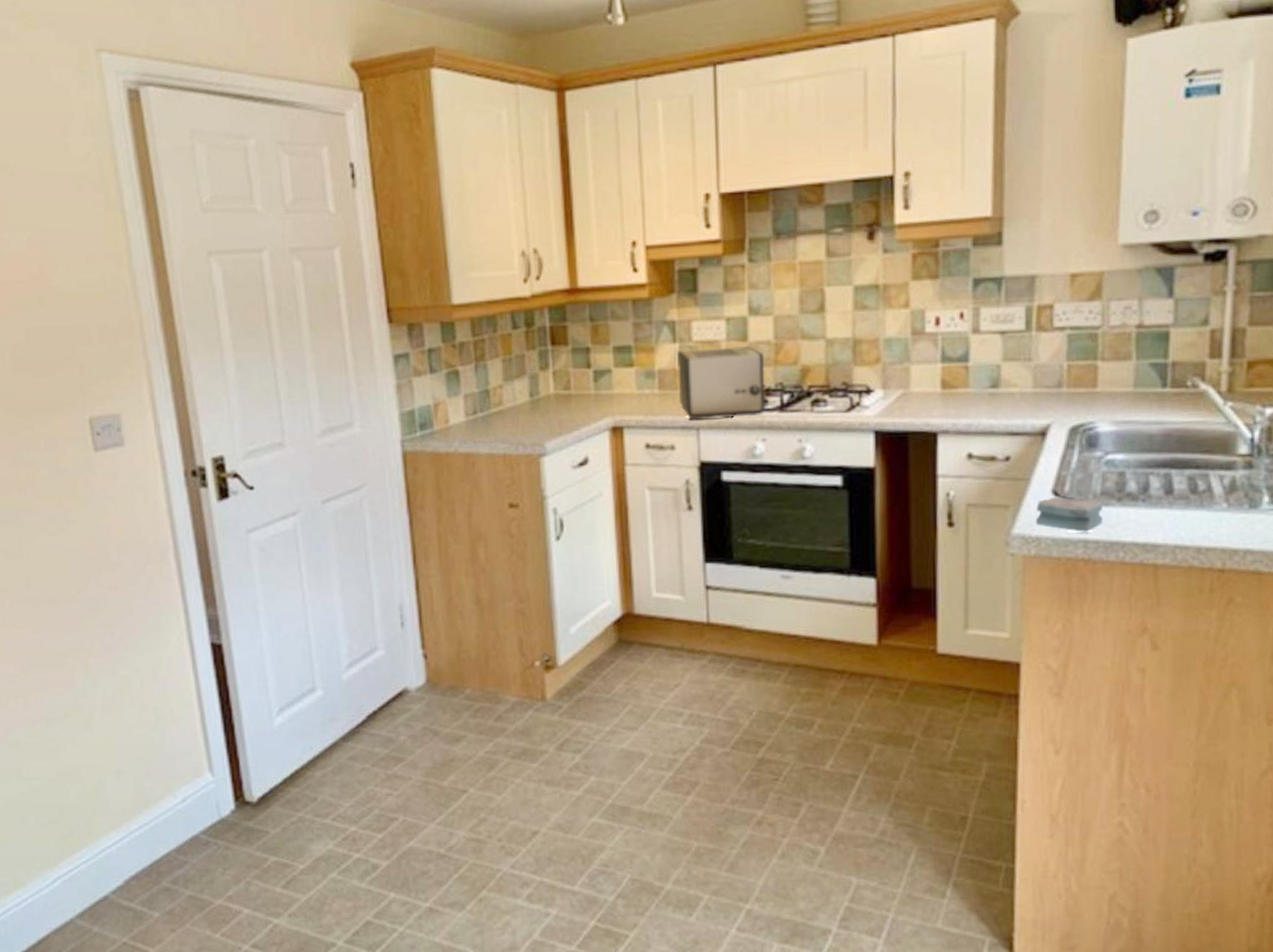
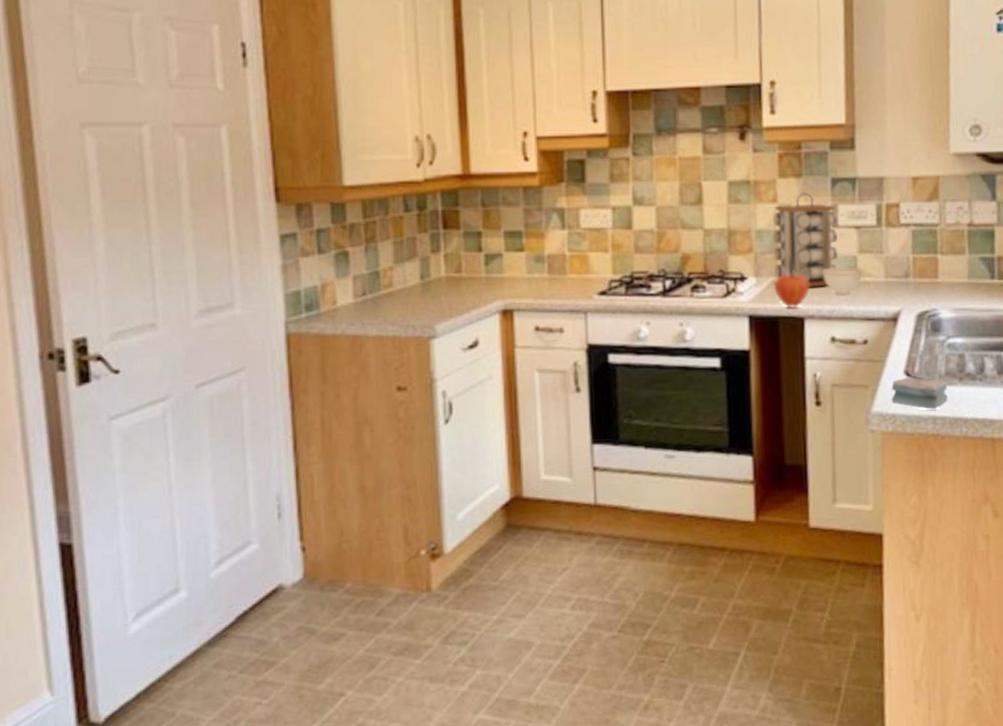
toaster: present [676,345,766,420] -> none [565,233,650,304]
spice rack: none [903,294,980,401] -> present [773,191,839,288]
fruit: none [903,381,945,422] -> present [774,270,810,308]
bowl: none [958,377,1007,408] -> present [821,268,863,295]

